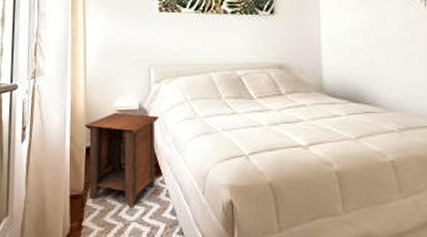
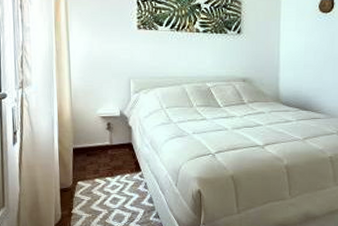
nightstand: present [84,112,159,207] -> none [71,118,139,197]

